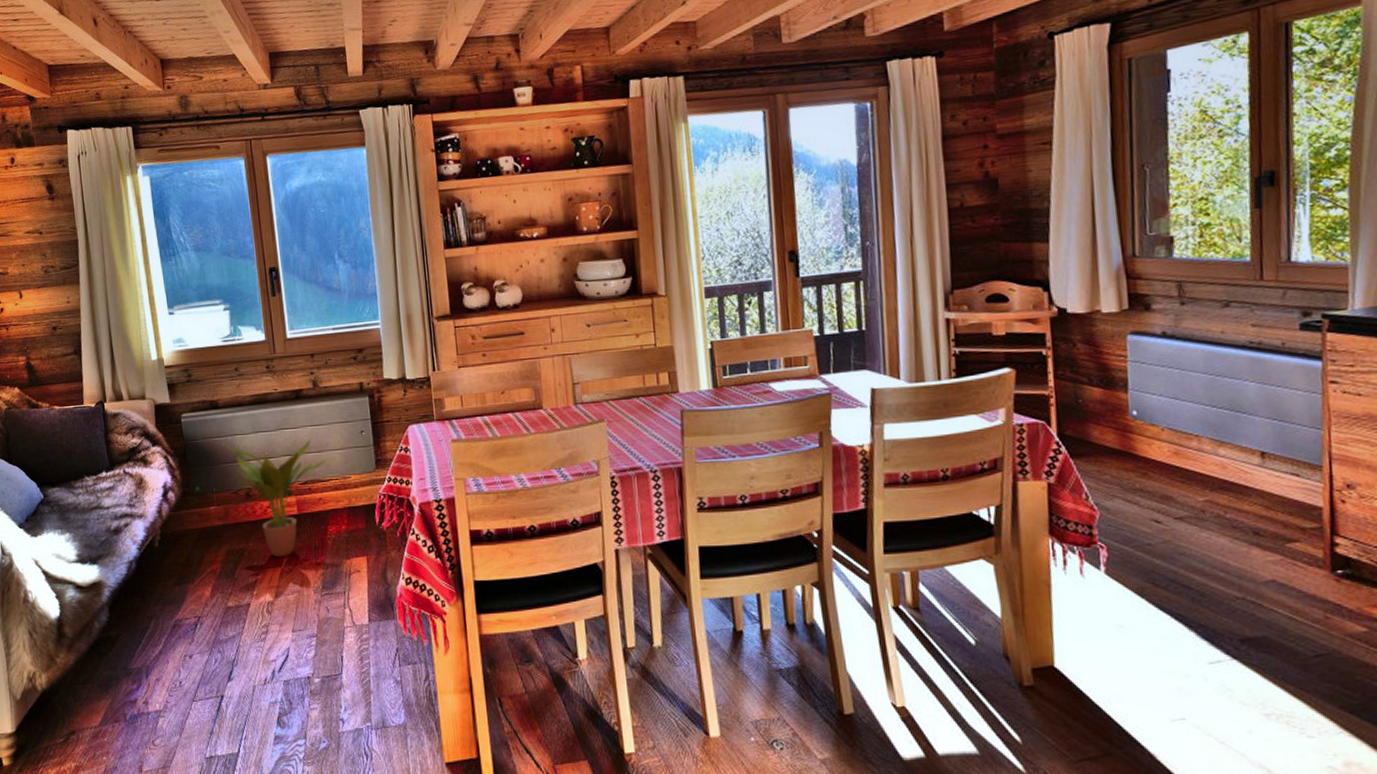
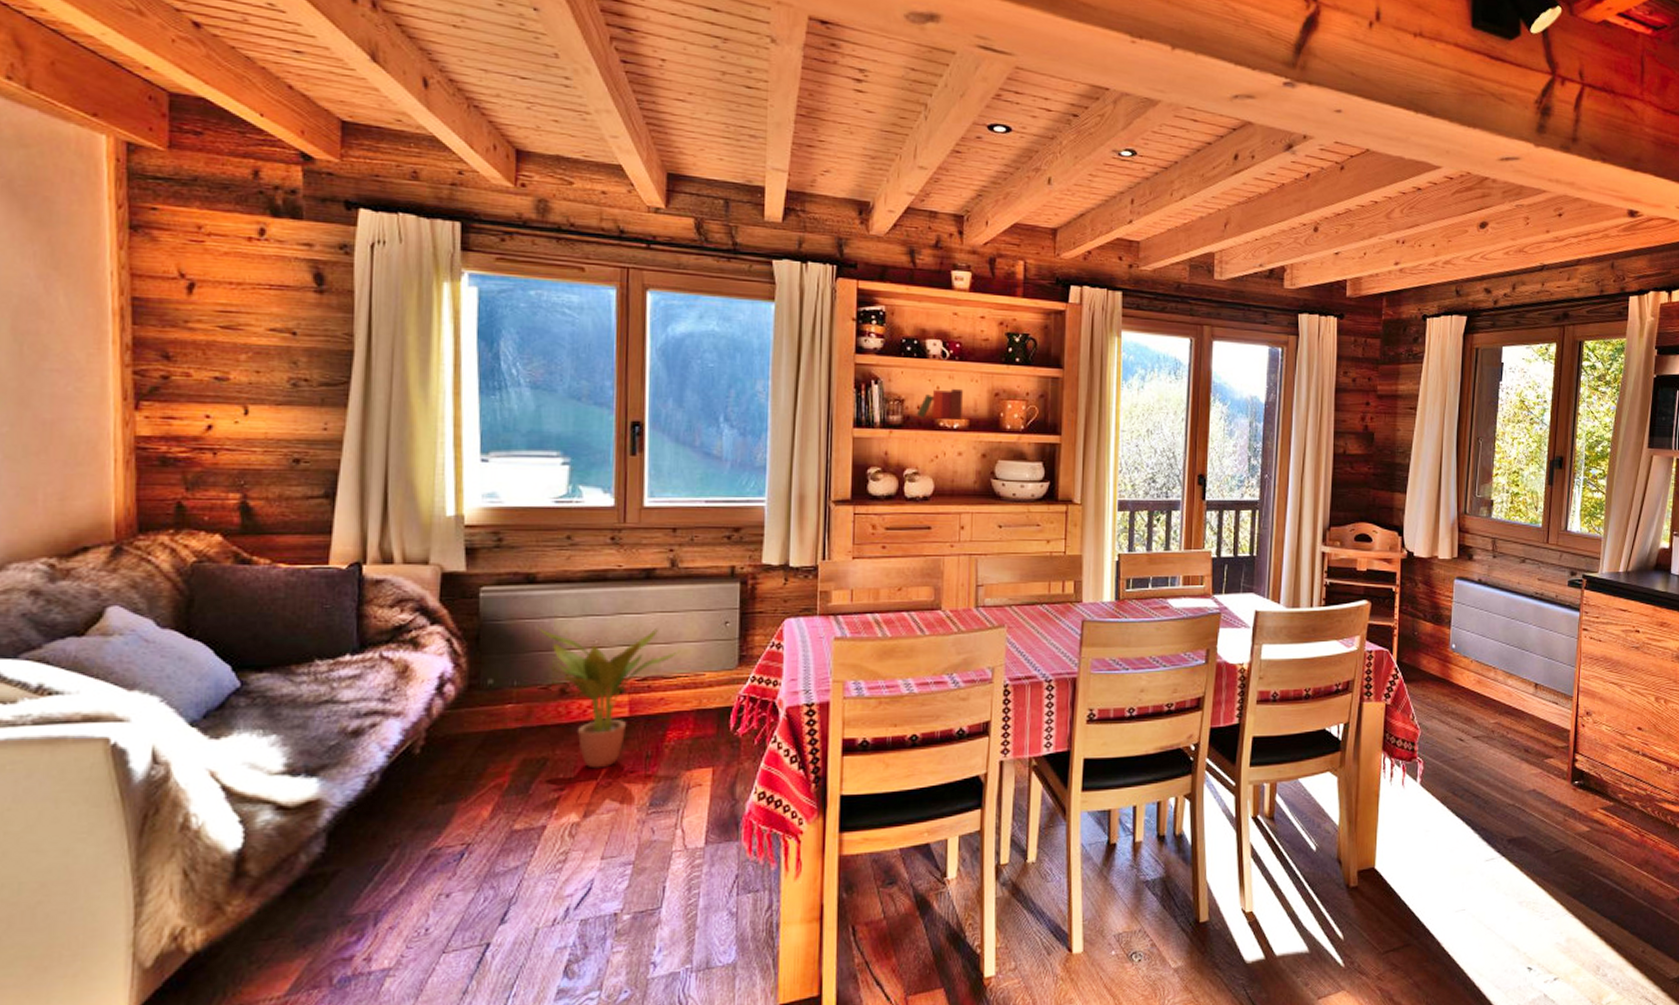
books: none [498,199,540,232] -> present [916,388,964,421]

